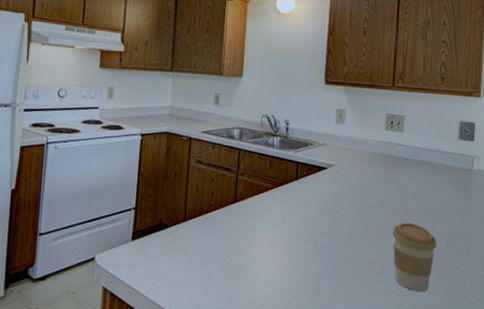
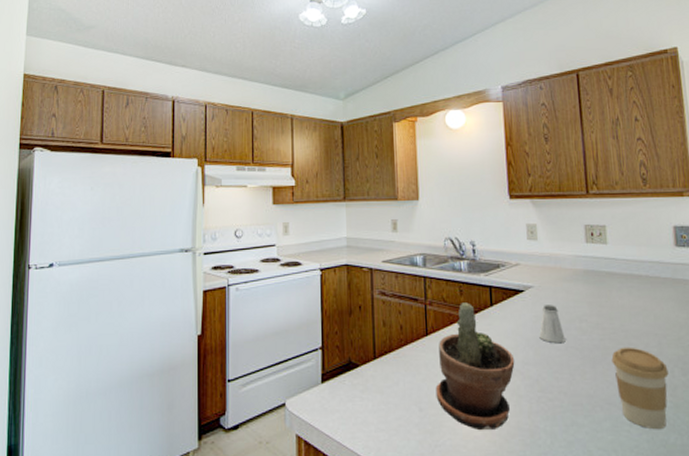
potted plant: none [237,175,311,289] -> present [435,302,515,431]
saltshaker: none [334,182,357,216] -> present [539,305,566,344]

